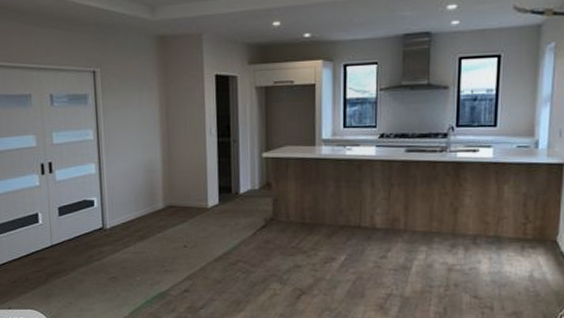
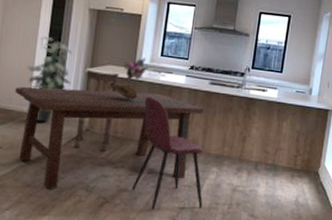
dining table: none [191,170,403,285] -> present [15,86,205,189]
indoor plant: none [199,123,248,216] -> present [27,36,72,123]
dining chair: none [260,153,299,240] -> present [73,69,119,151]
bouquet: none [286,132,331,181] -> present [106,57,149,100]
dining chair: none [329,175,414,299] -> present [132,96,204,211]

